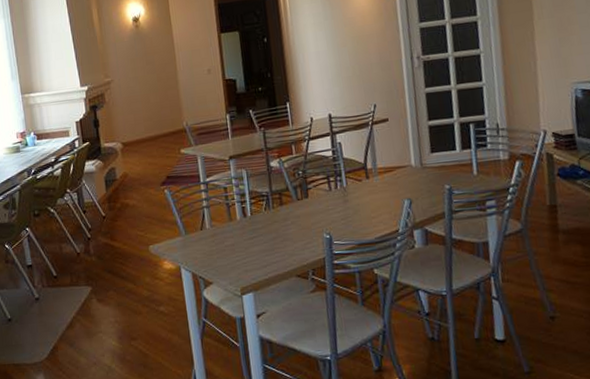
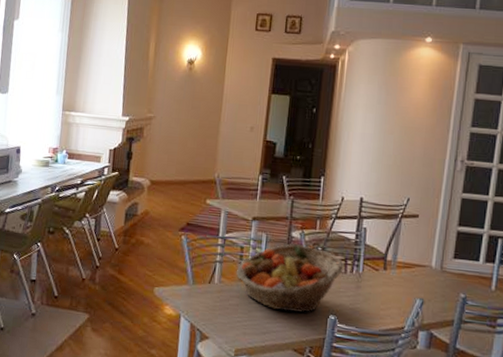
fruit basket: none [224,172,329,241] -> present [236,244,345,314]

